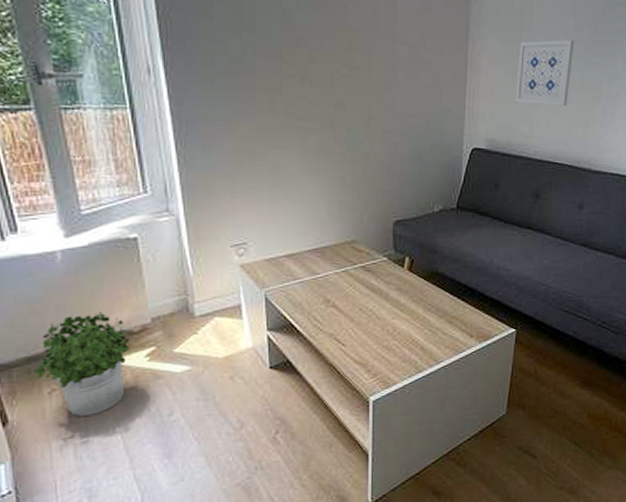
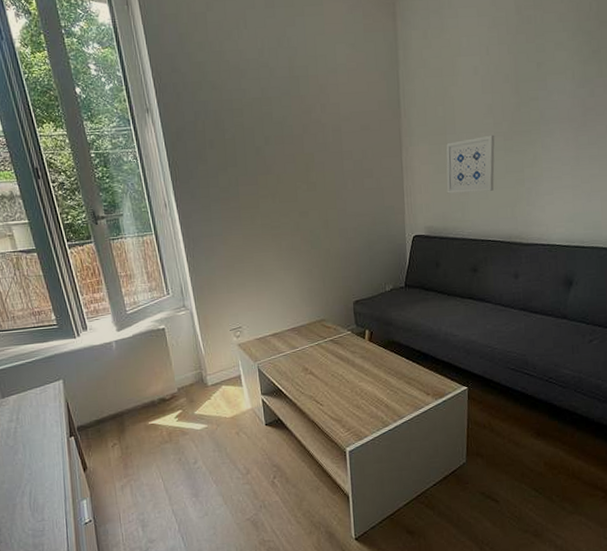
potted plant: present [33,311,131,416] -> none [101,385,165,464]

